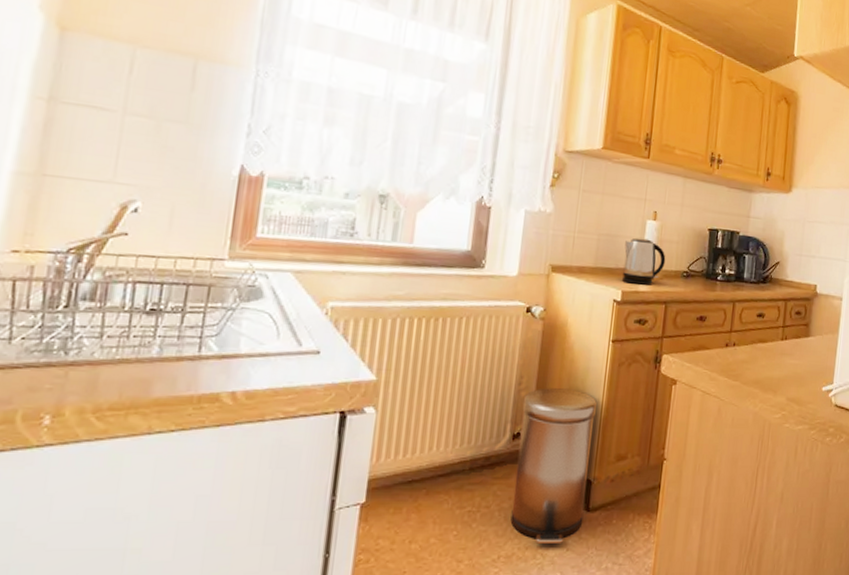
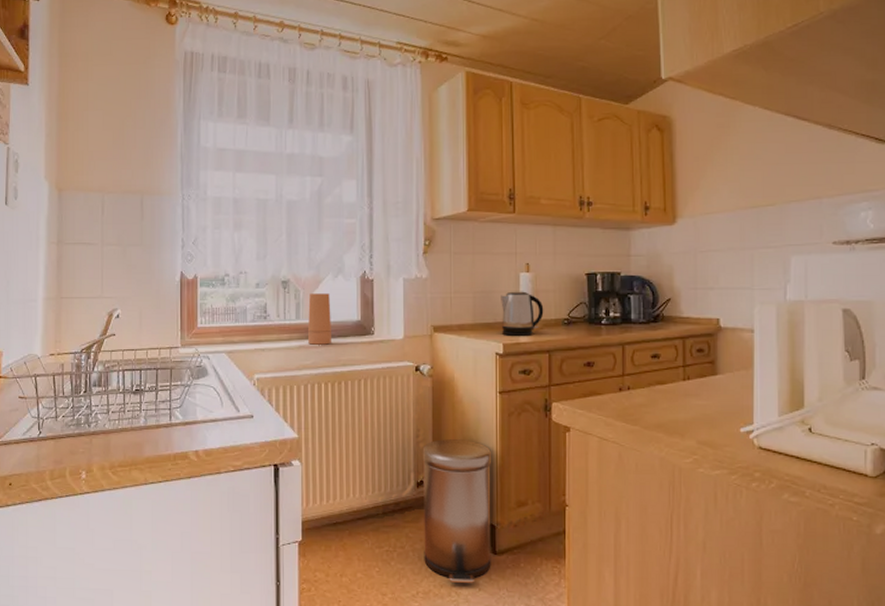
canister: none [403,213,438,275] -> present [308,293,331,345]

